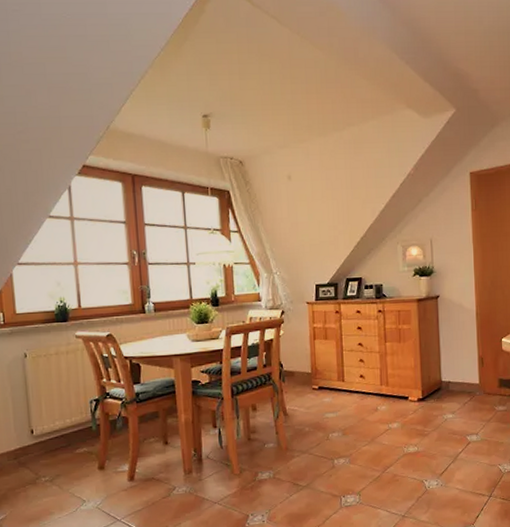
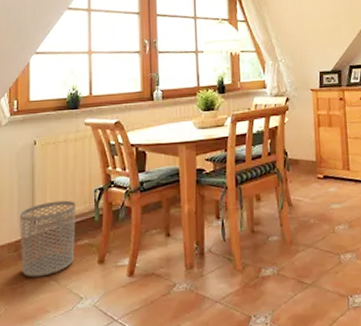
waste bin: none [16,411,74,483] -> present [20,200,76,278]

